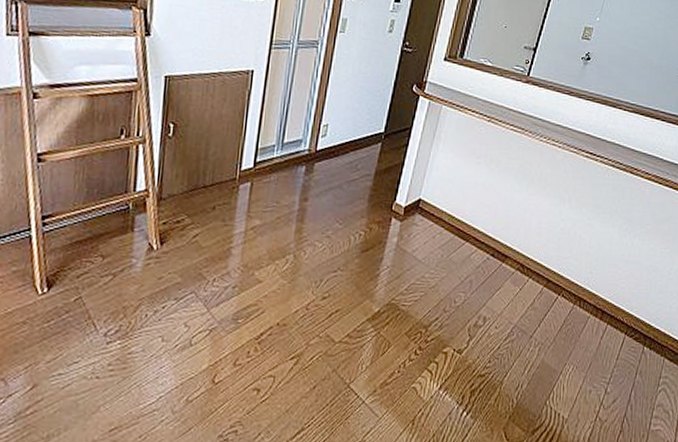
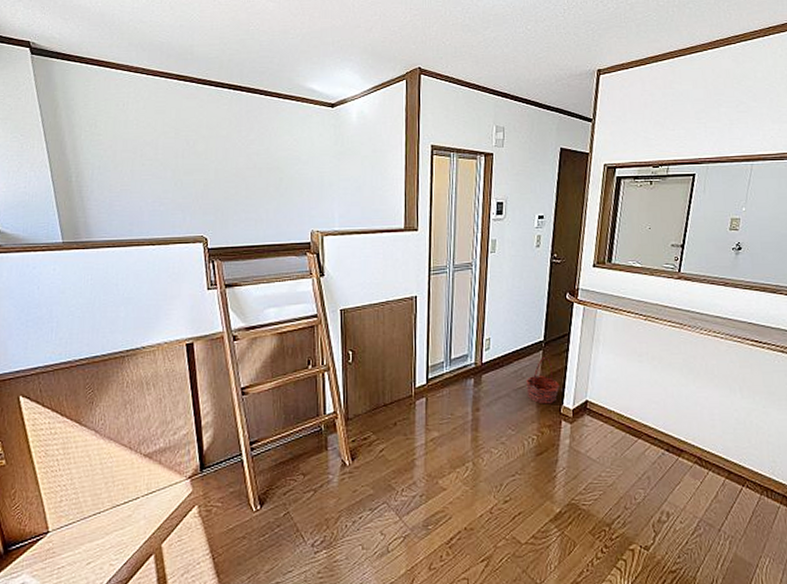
basket: none [360,149,395,200] -> present [526,356,560,404]

